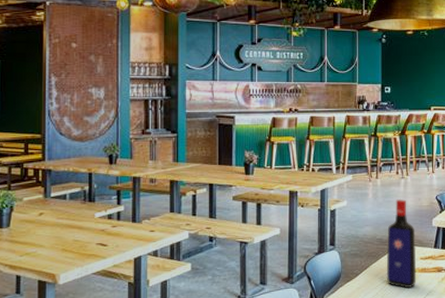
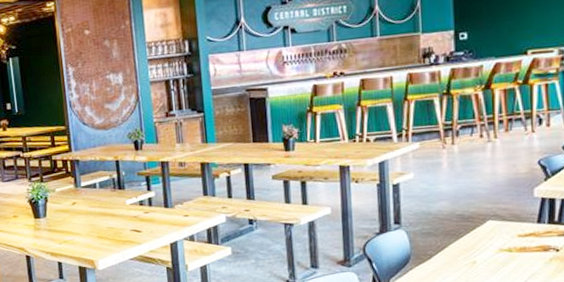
liquor bottle: present [387,198,417,289] -> none [470,166,513,271]

